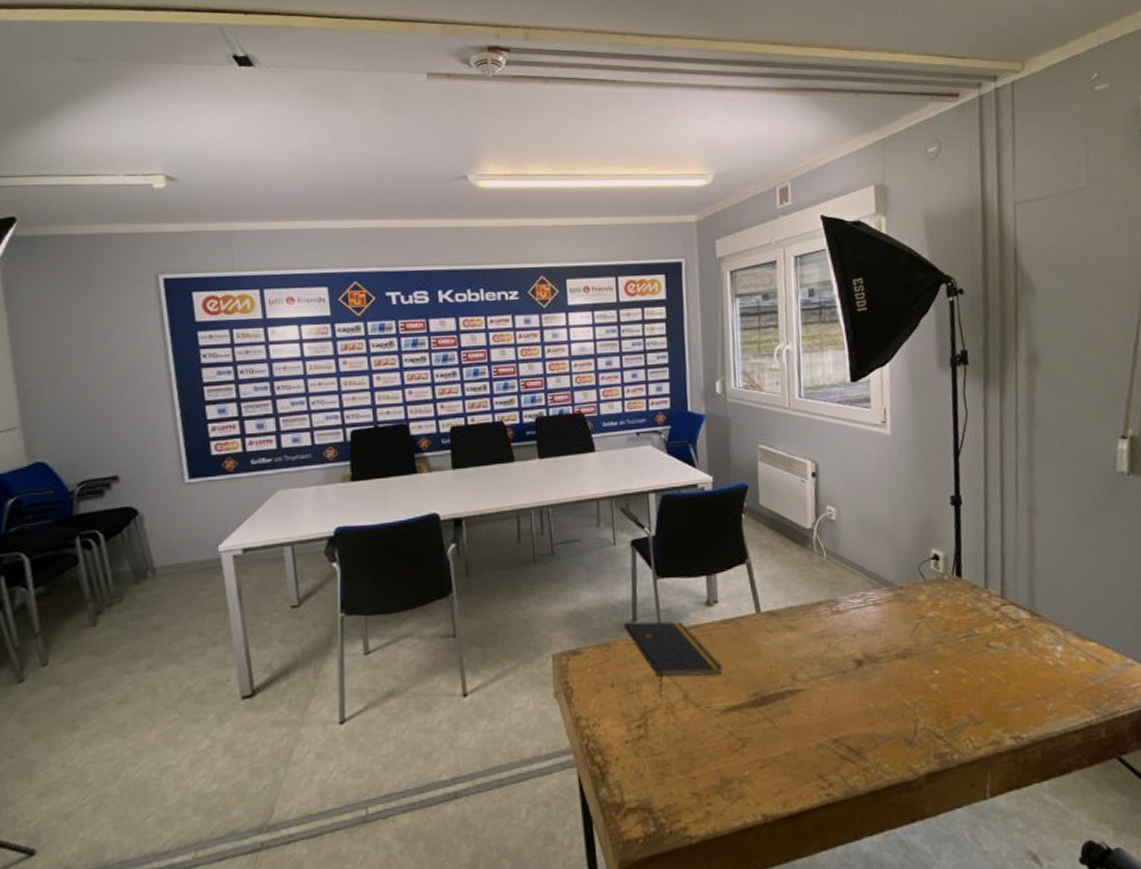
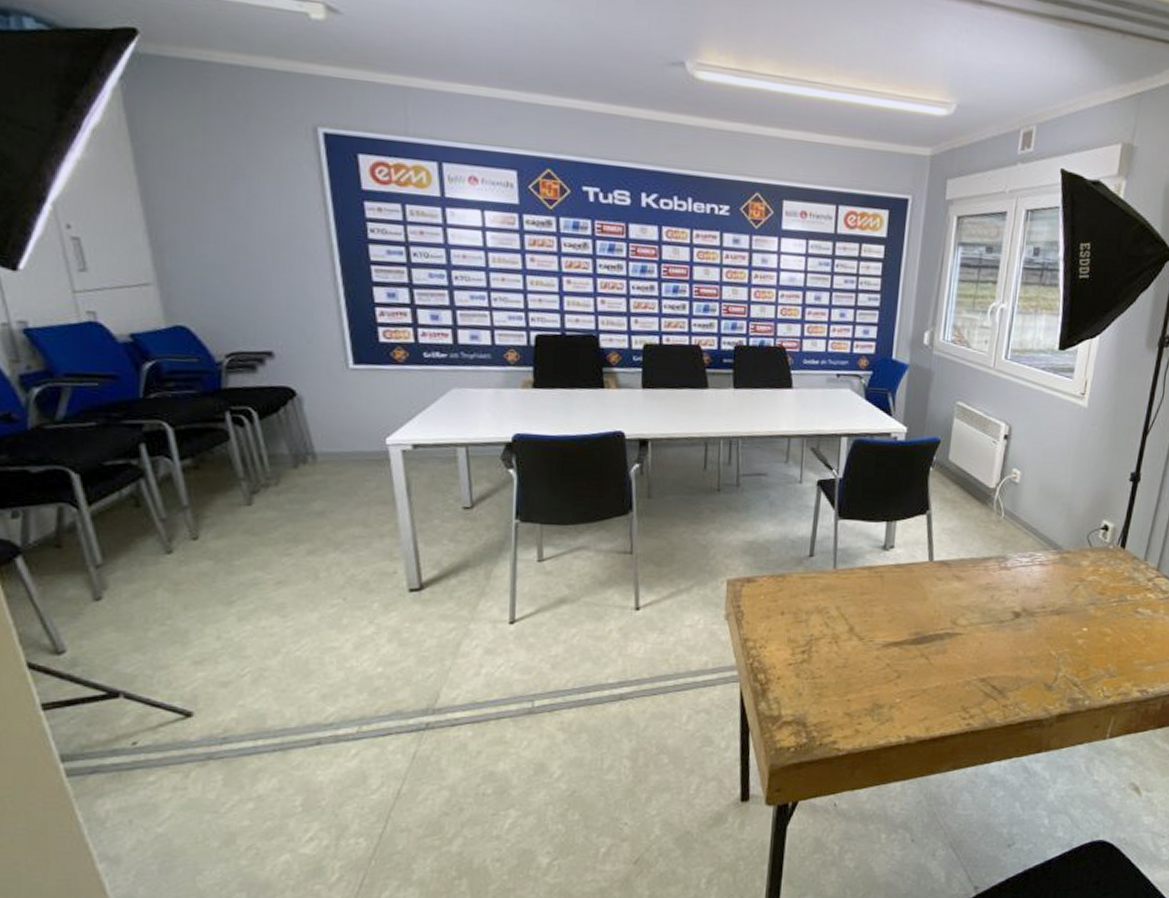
notepad: present [624,621,723,692] -> none [800,557,890,624]

